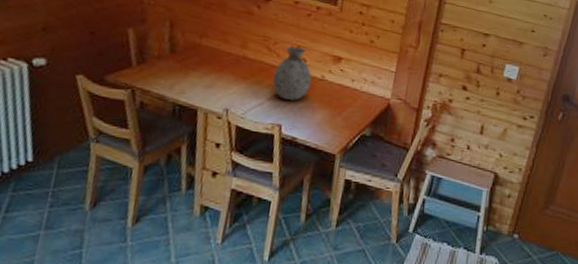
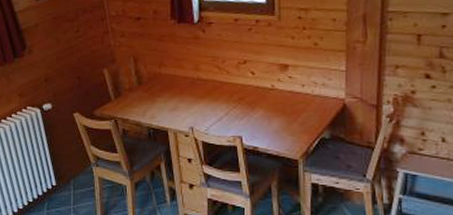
vase: present [272,46,312,101] -> none [226,62,263,112]

